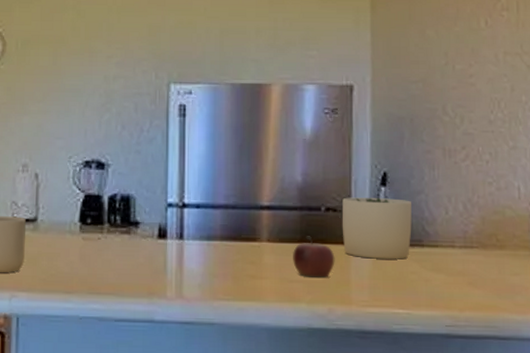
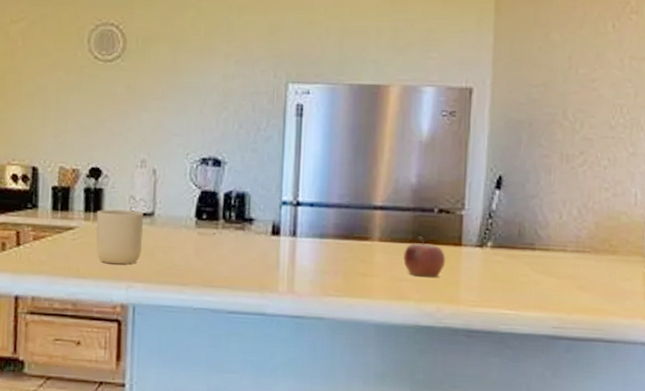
planter: present [342,197,412,260] -> none [454,199,525,262]

